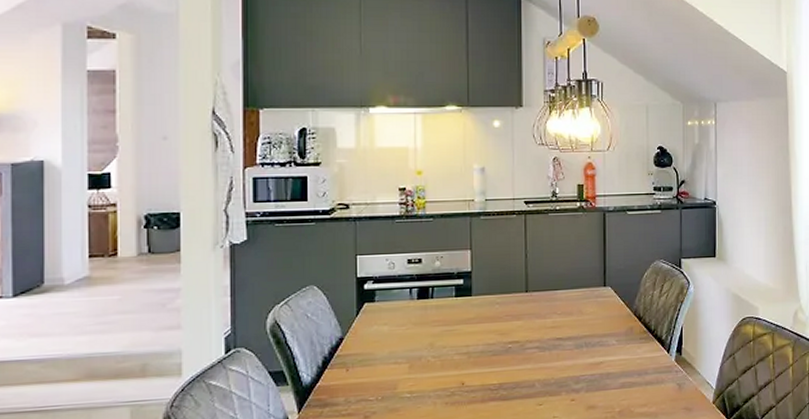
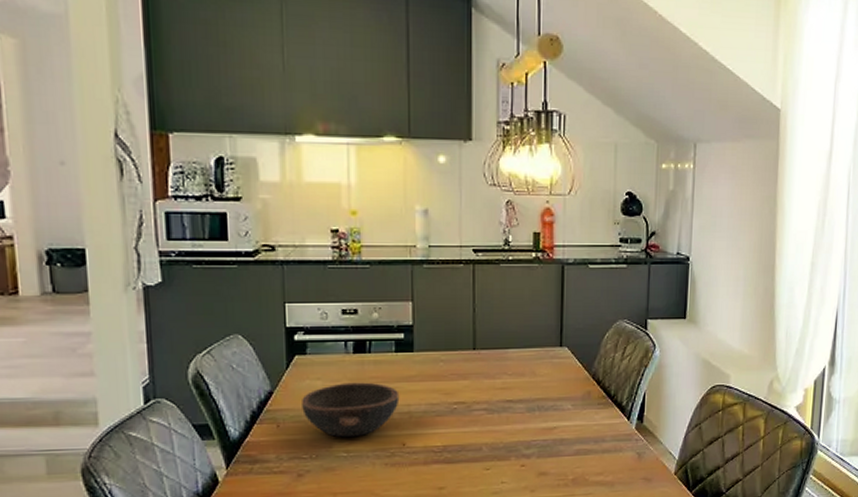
bowl: none [370,325,459,379] -> present [302,382,400,438]

